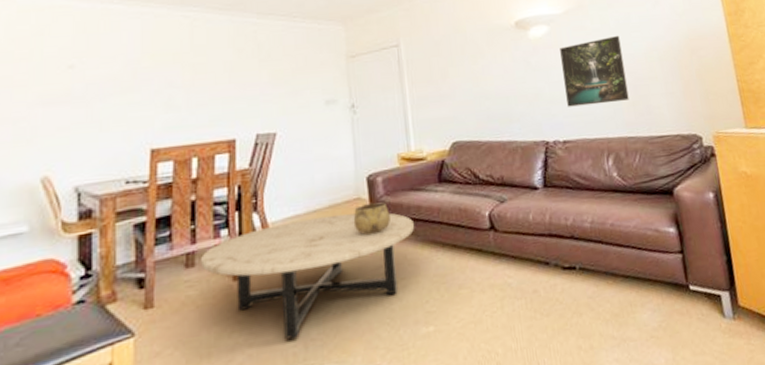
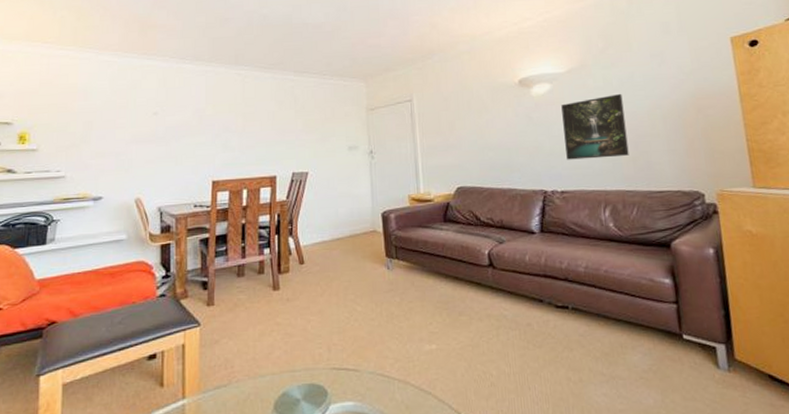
coffee table: present [200,213,415,340] -> none [248,243,422,342]
decorative bowl: present [353,202,390,236] -> none [369,235,401,263]

